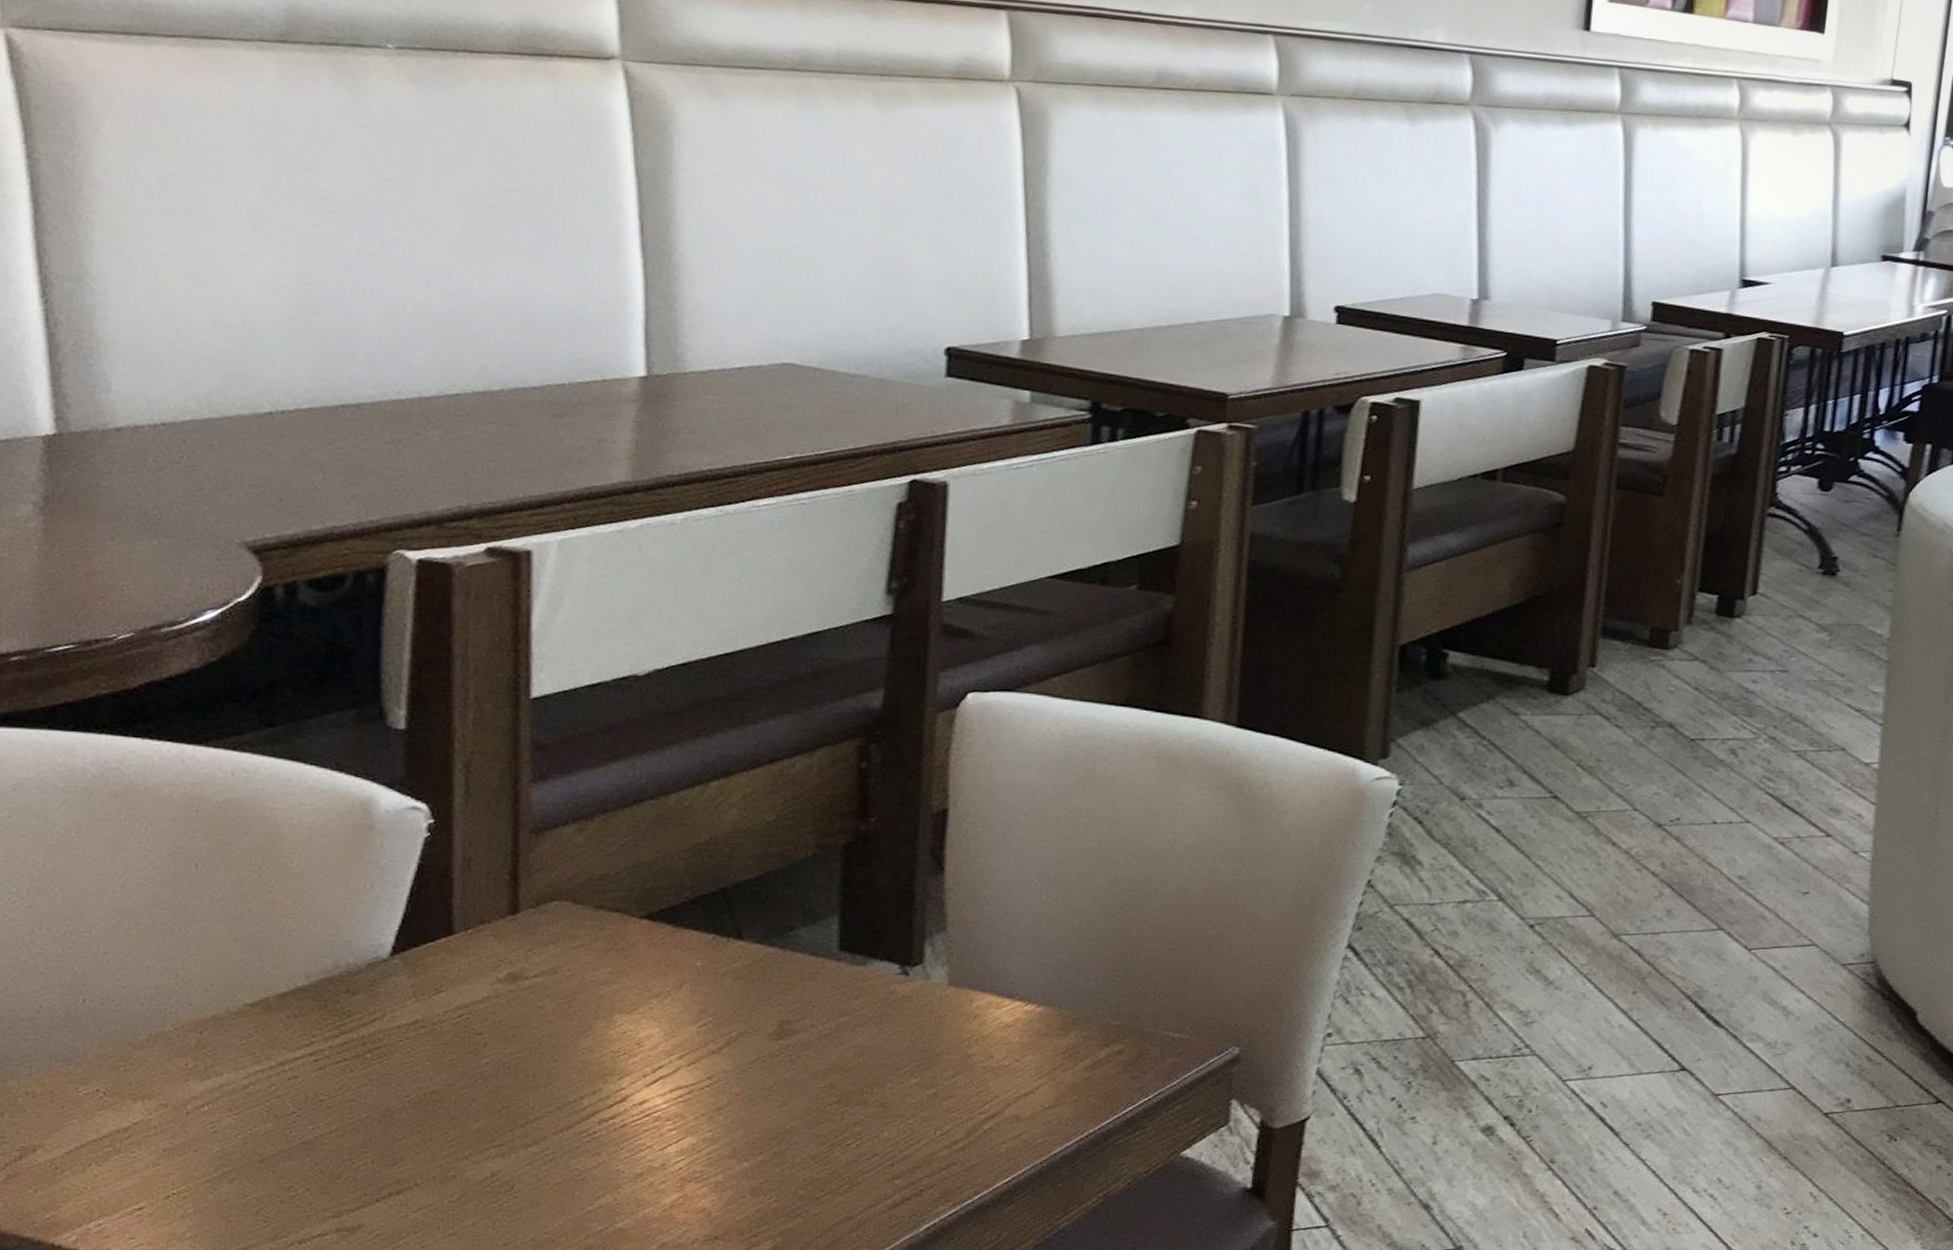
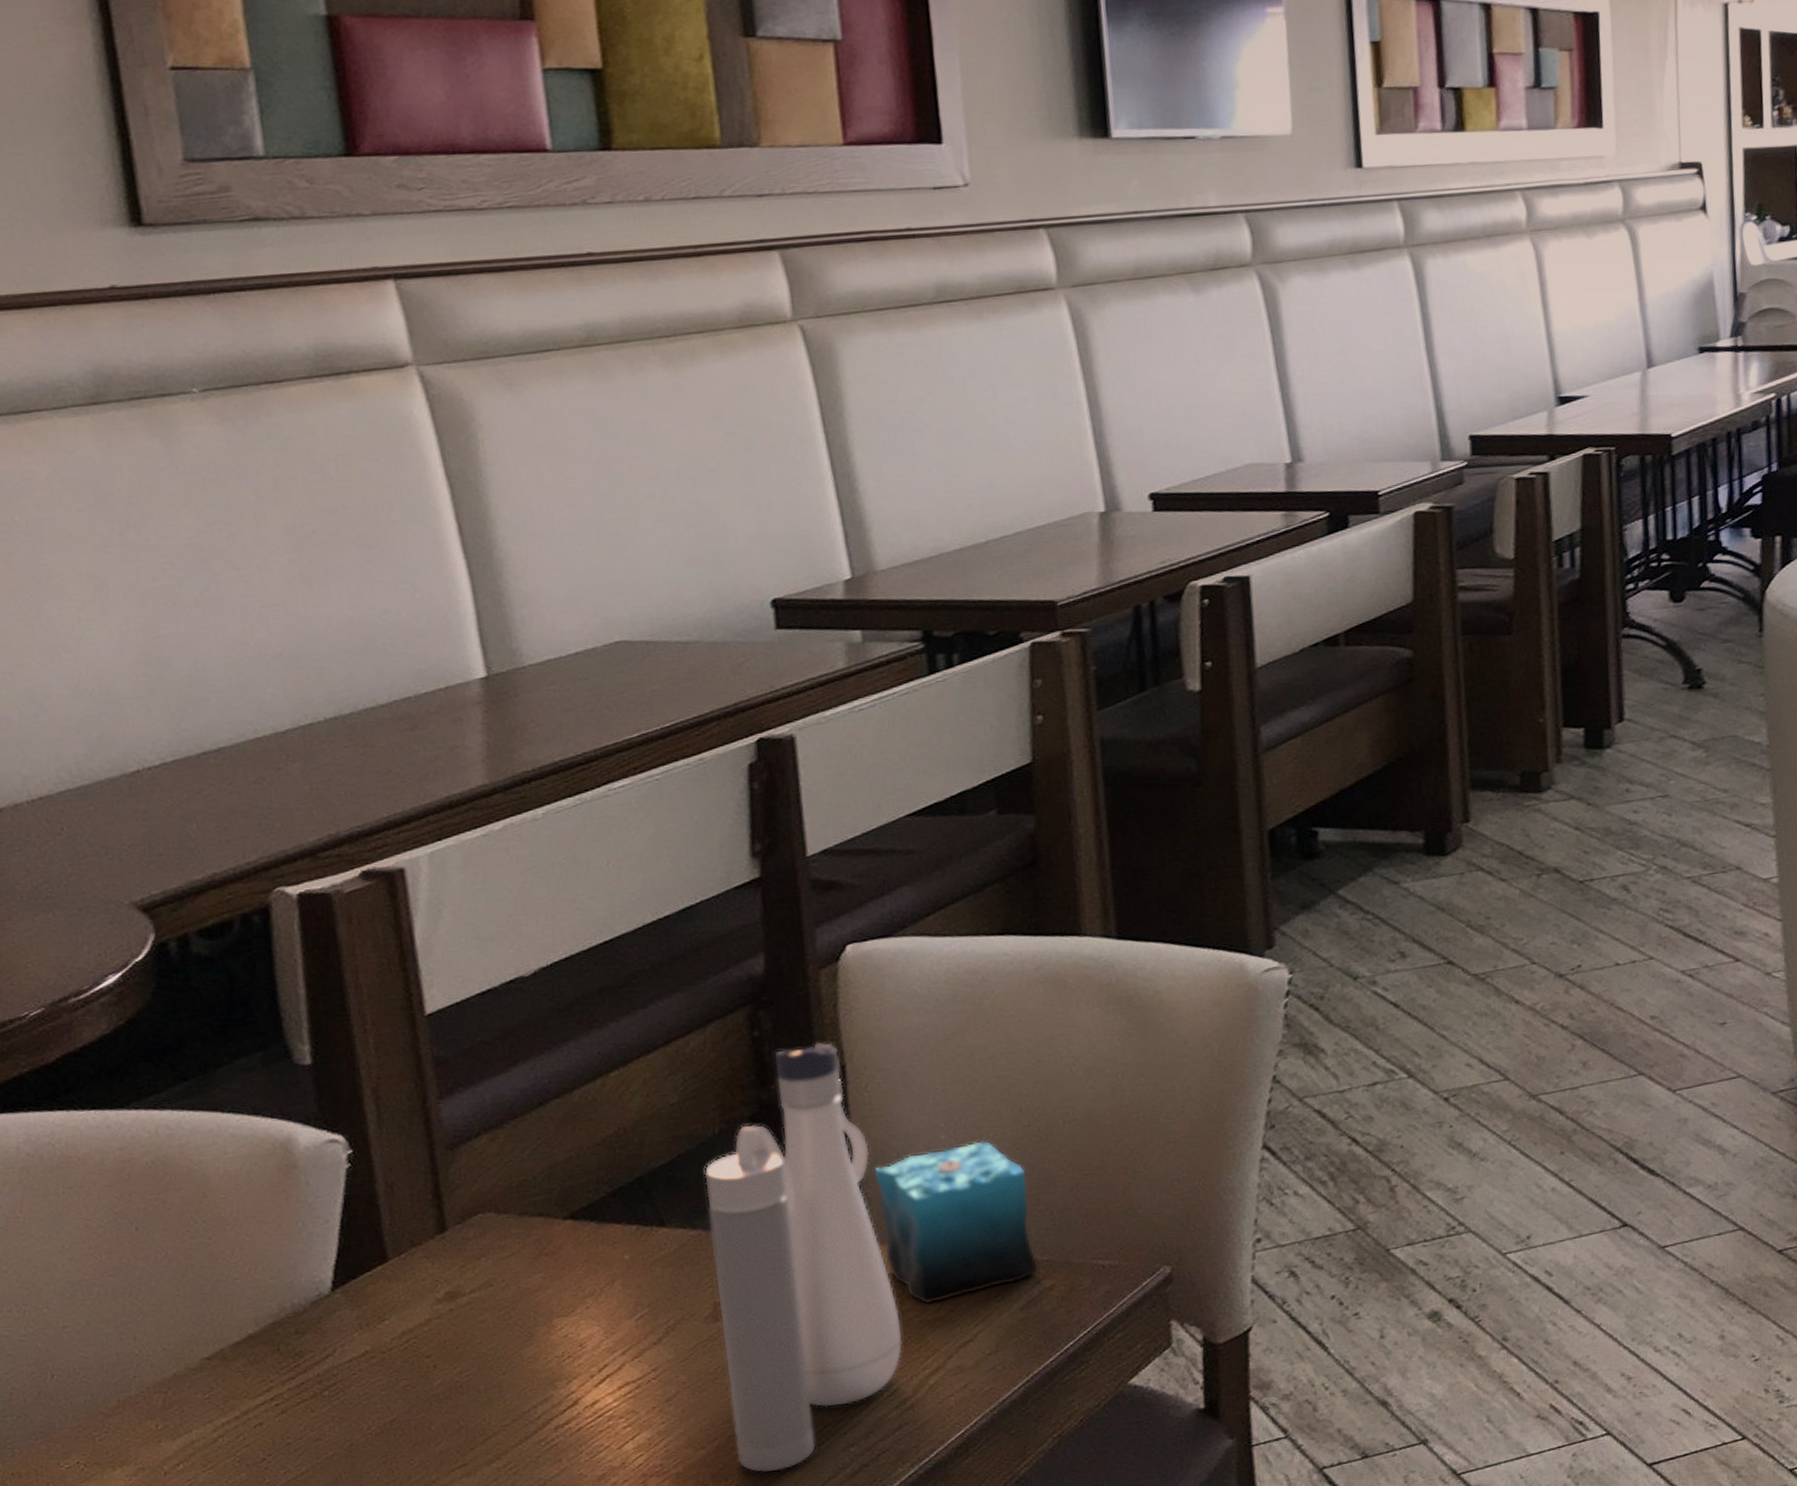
water bottle: none [781,783,965,1193] -> present [704,1042,903,1473]
candle: none [958,889,1112,1052] -> present [873,1134,1038,1305]

